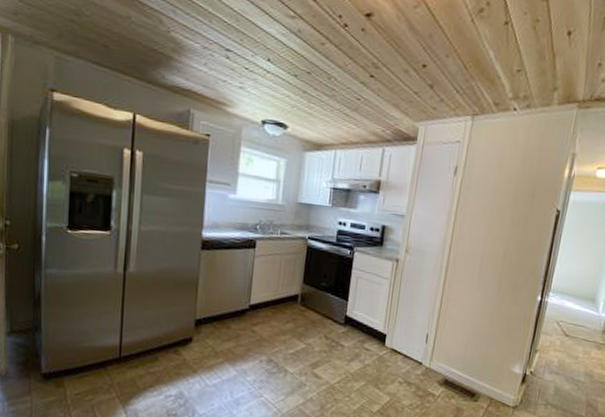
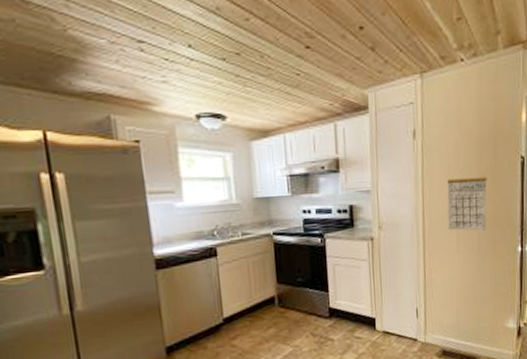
calendar: none [472,212,519,274] -> present [447,169,487,231]

